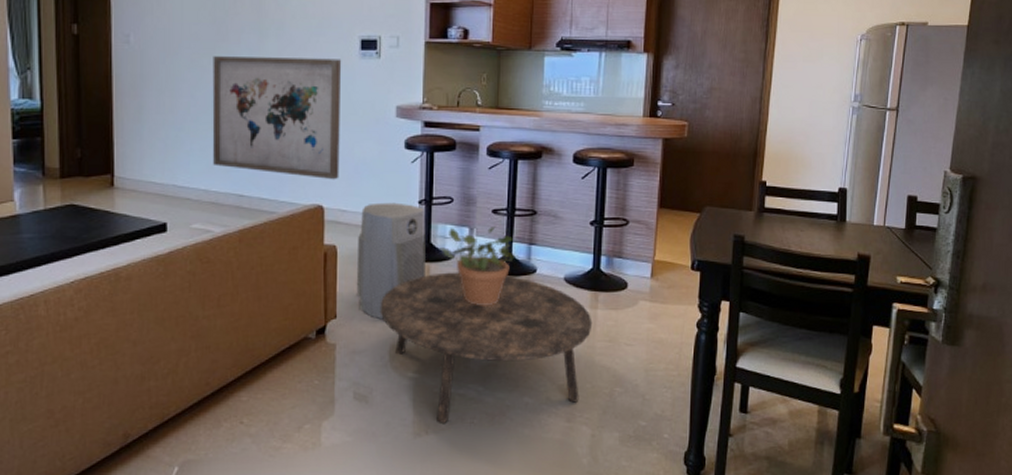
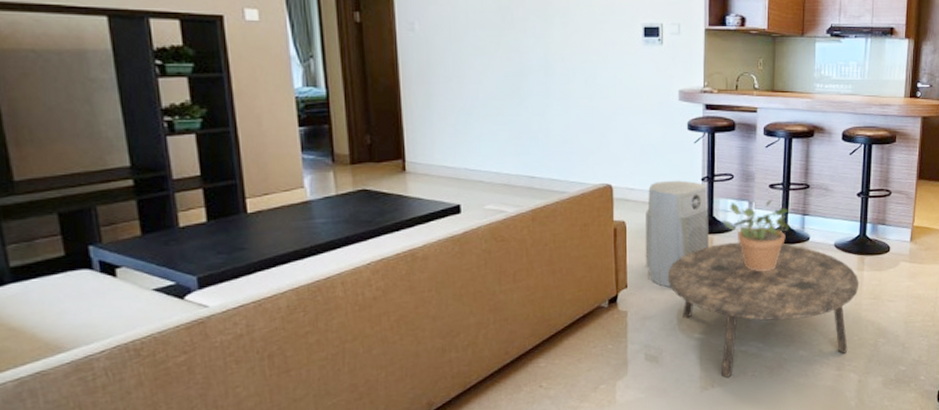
wall art: present [212,56,342,180] -> none [499,43,627,161]

